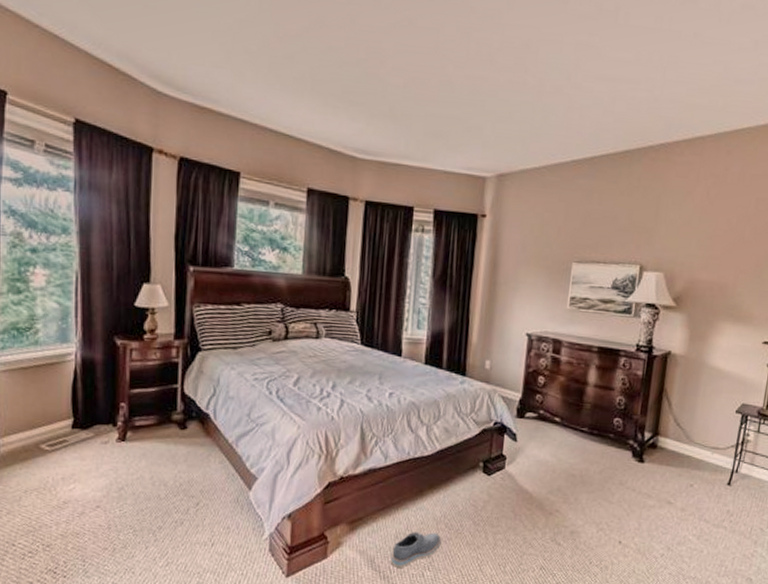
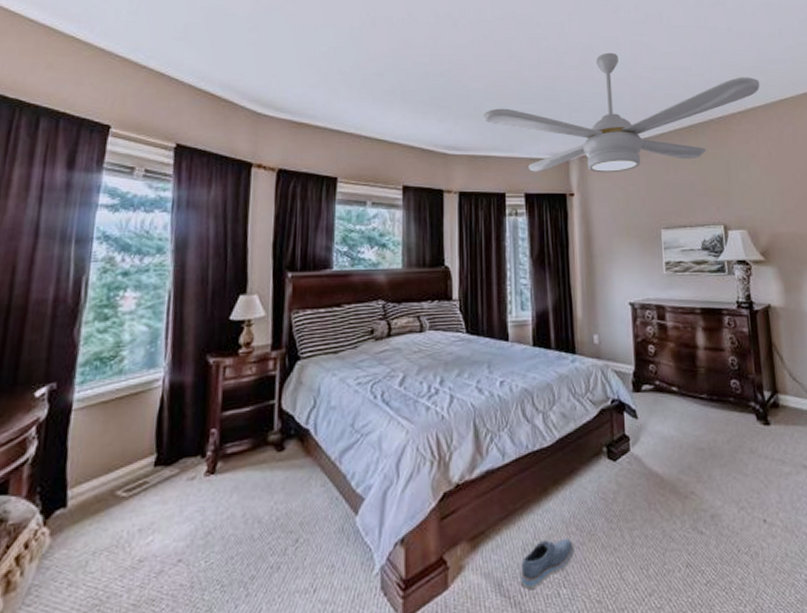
ceiling fan: none [397,53,717,197] -> present [482,52,760,173]

